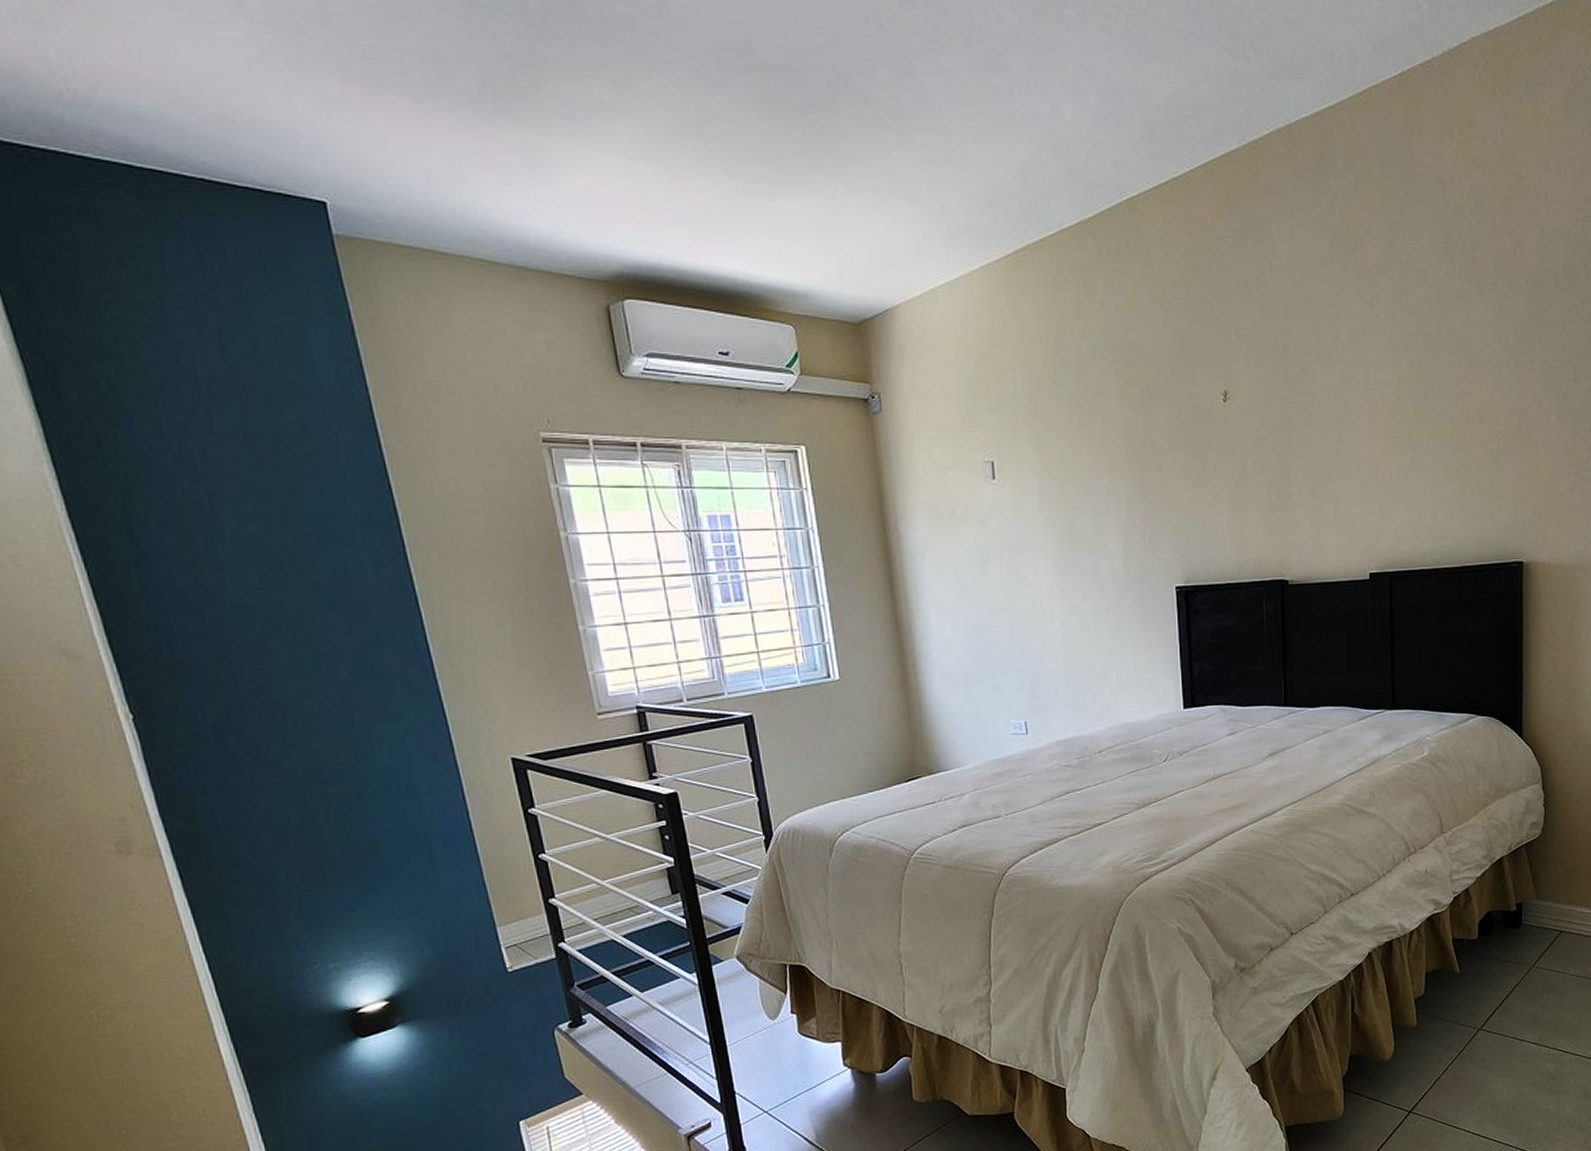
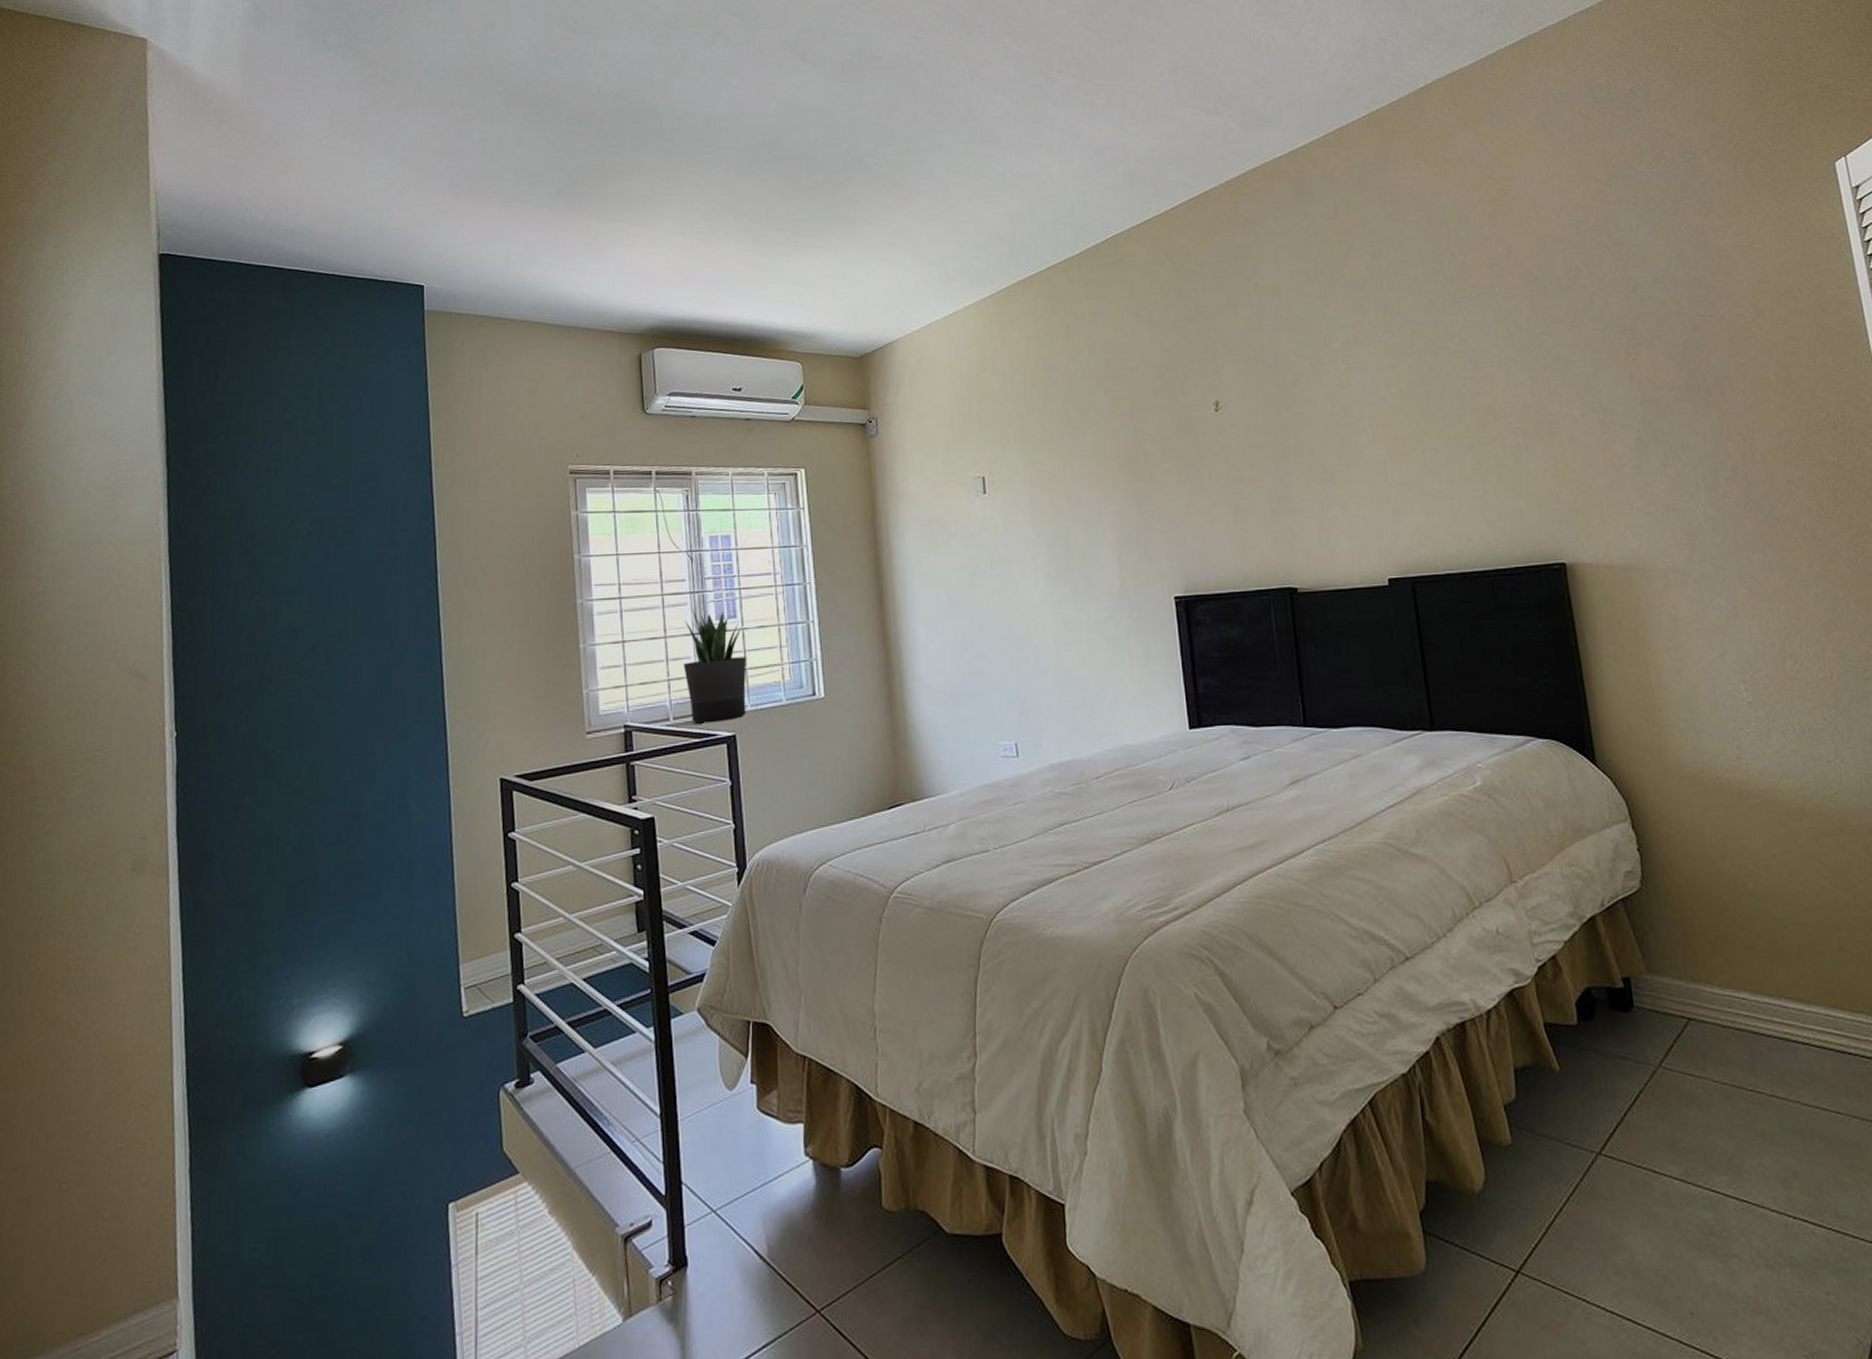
planter: none [690,592,761,705] -> present [684,610,747,724]

